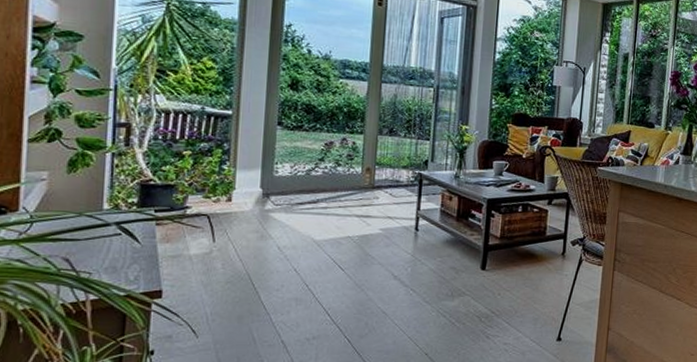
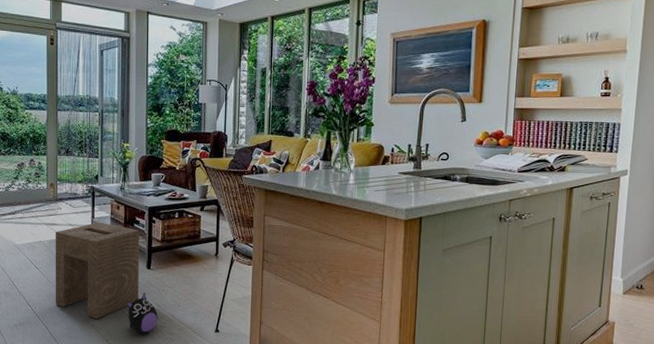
stool: none [362,214,475,329] -> present [55,222,140,319]
plush toy: none [454,296,491,346] -> present [127,292,158,334]

